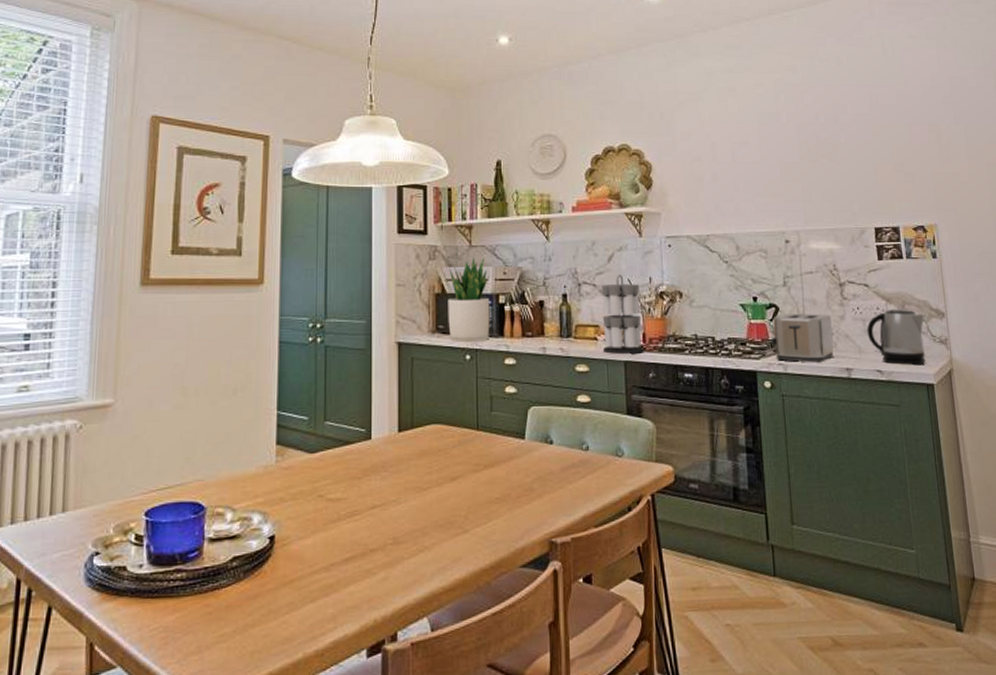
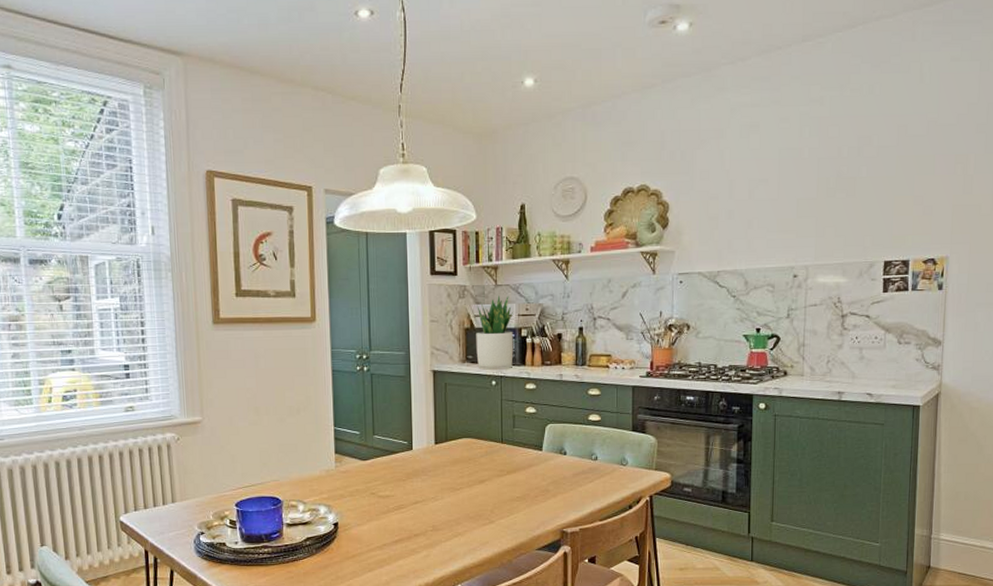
spice rack: present [601,274,643,355] -> none [613,308,650,381]
toaster: present [770,313,834,363] -> none [769,343,829,387]
kettle: present [866,308,926,365] -> none [862,337,920,389]

